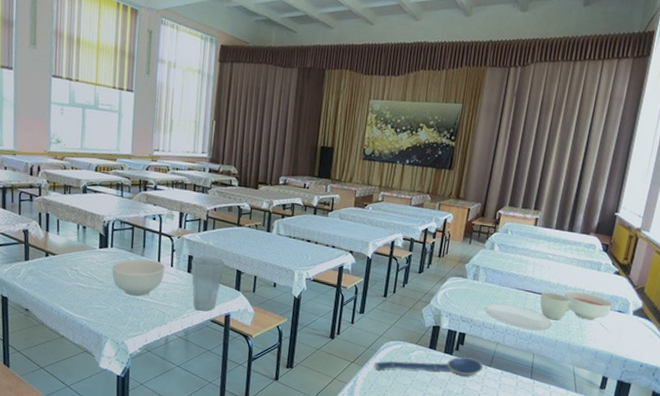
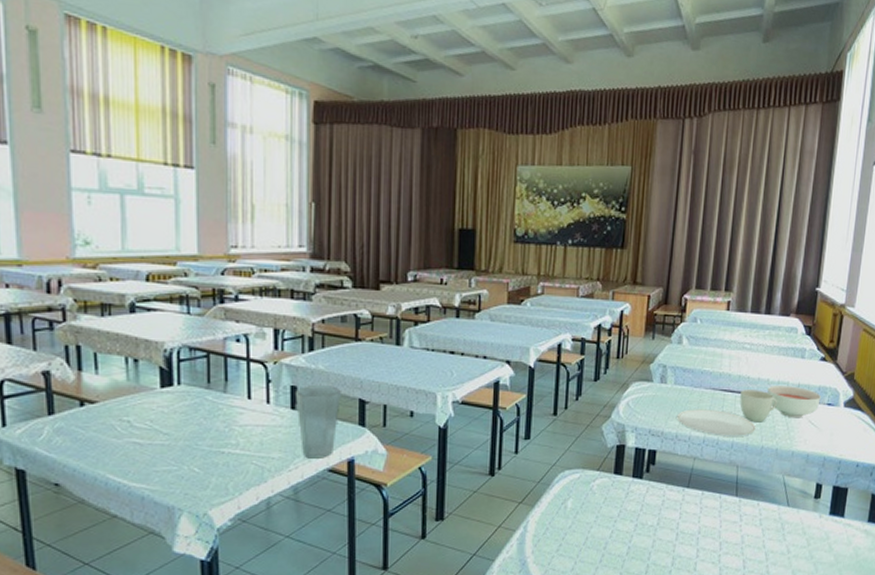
bowl: present [112,258,165,296] -> none [181,396,259,447]
spoon: present [375,357,483,377] -> none [549,480,680,509]

